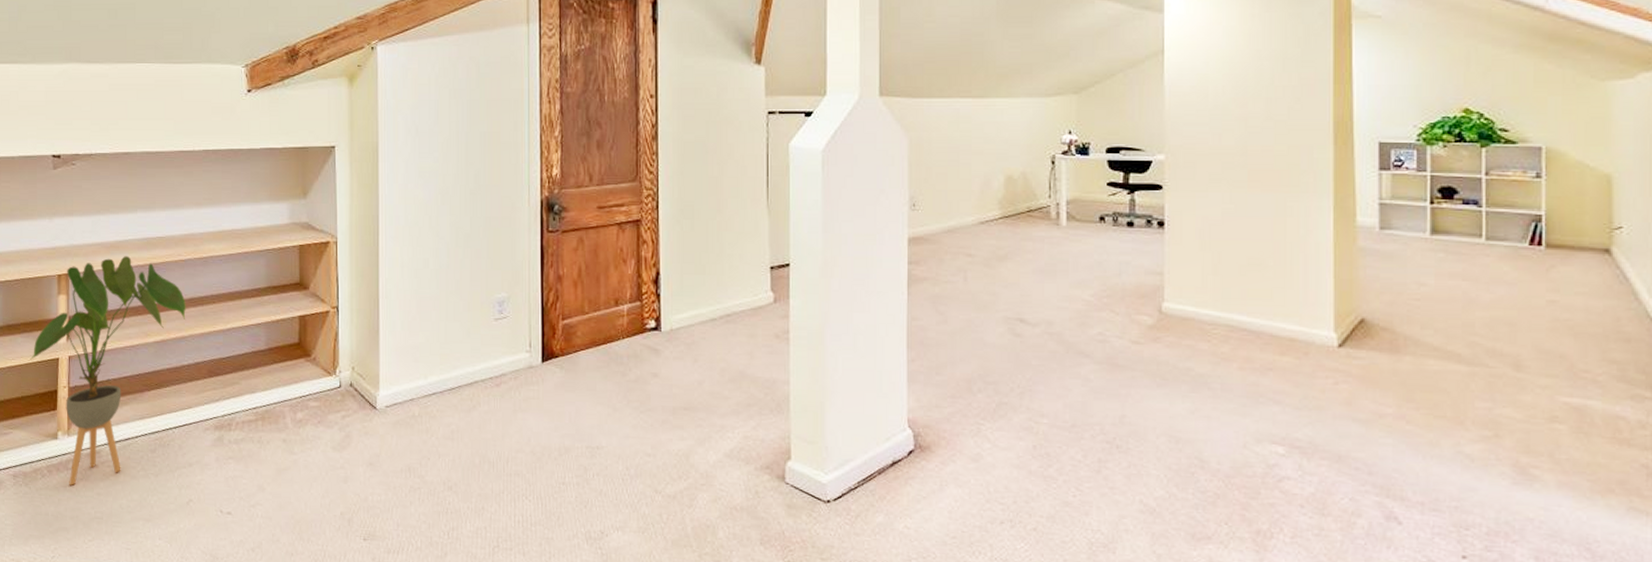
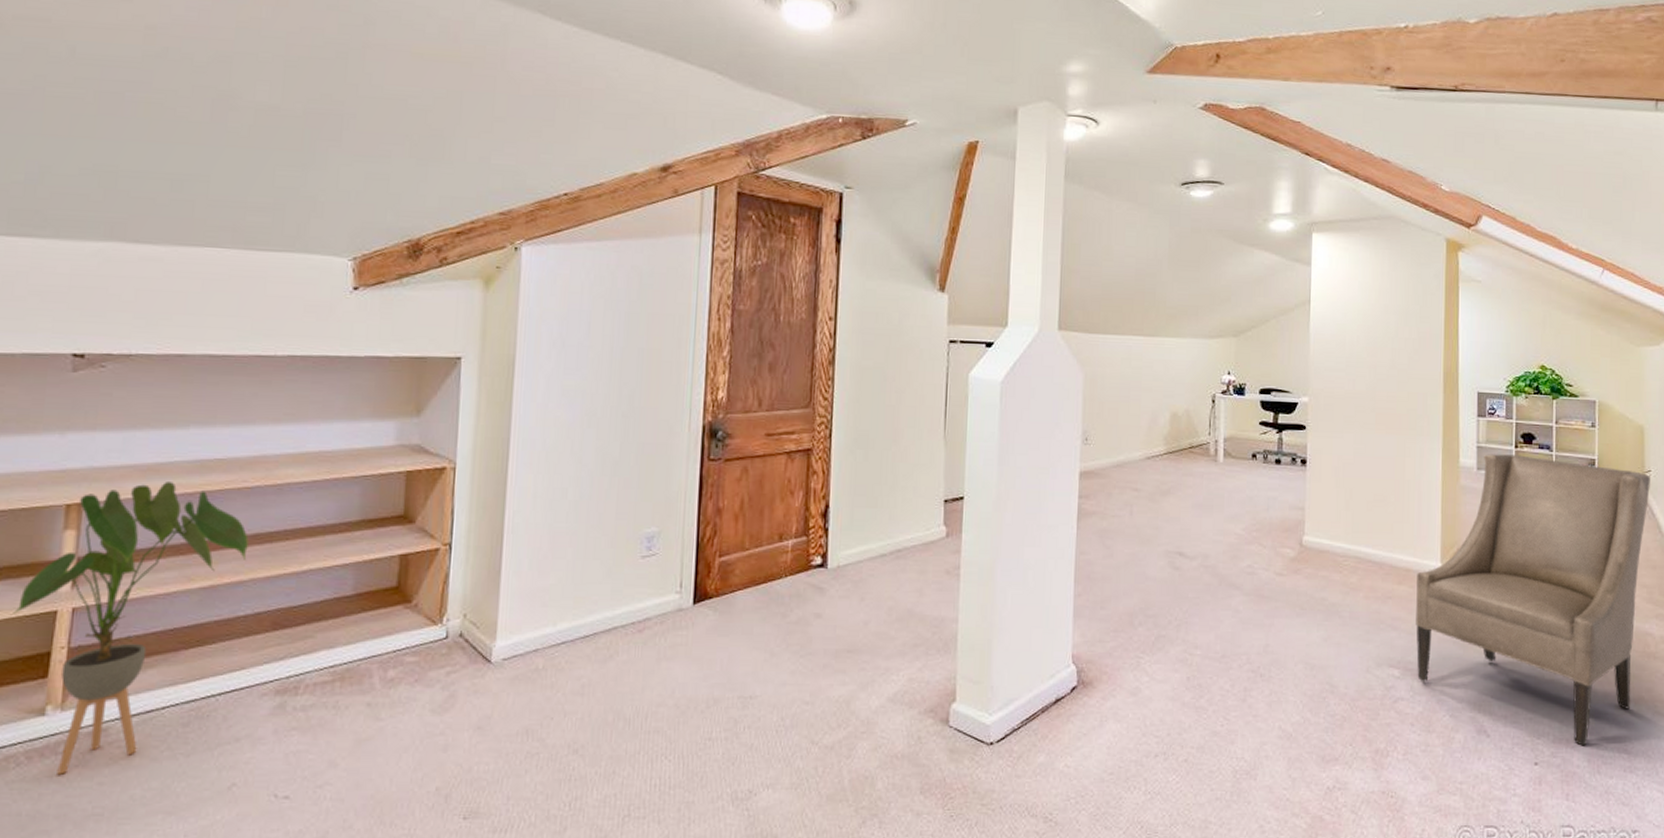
armchair: none [1304,211,1621,541] -> present [1416,454,1650,746]

